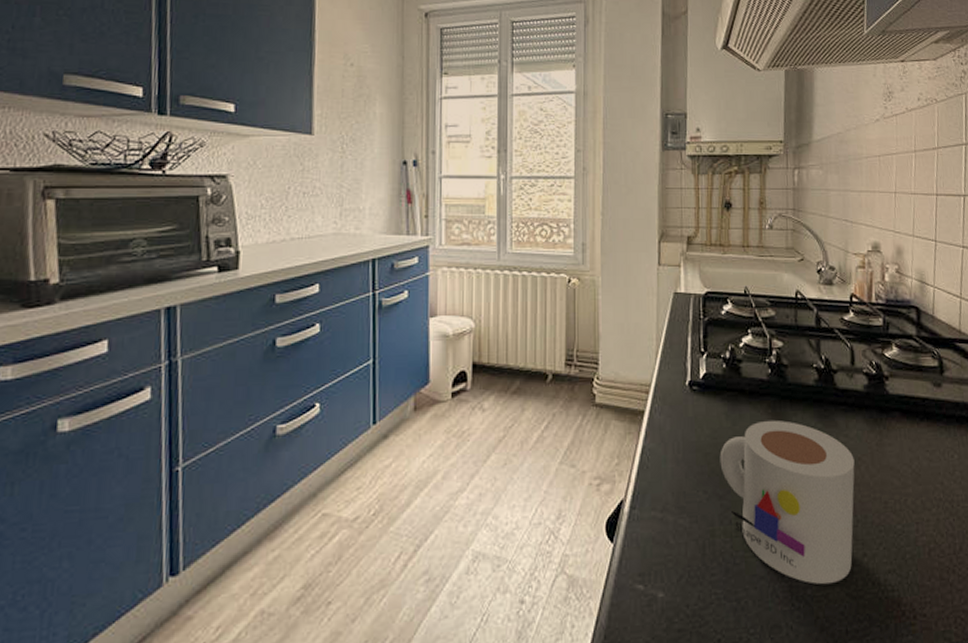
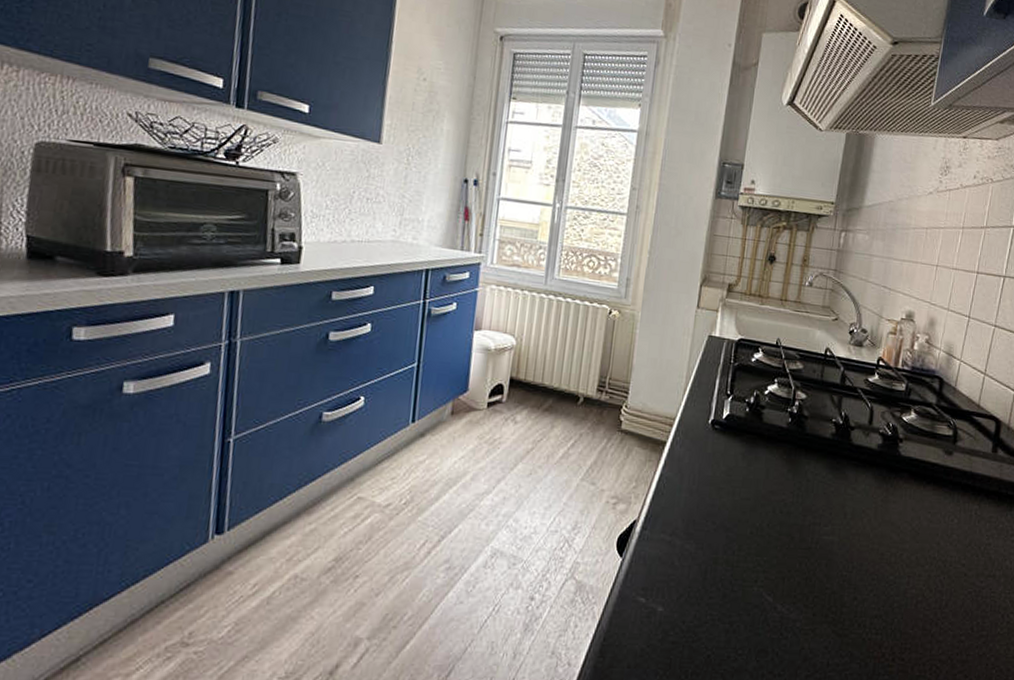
mug: present [720,420,855,585] -> none [731,465,859,621]

